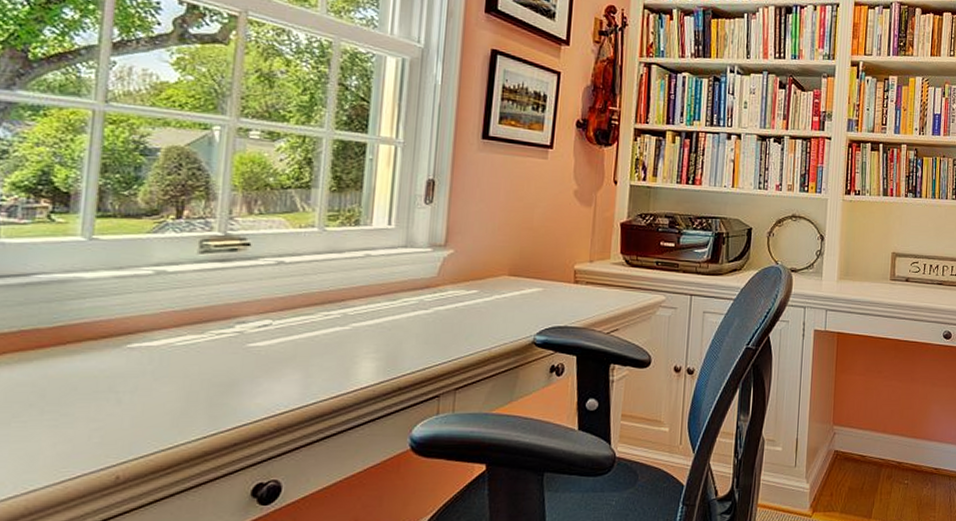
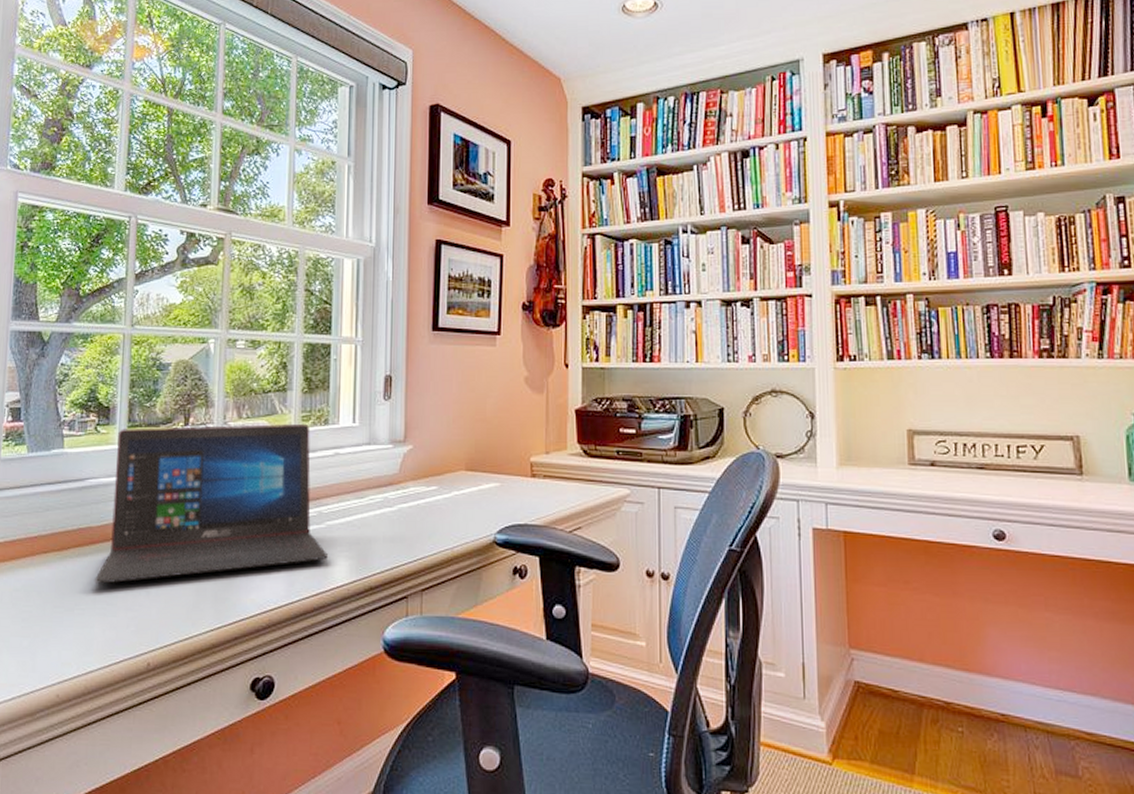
laptop: none [42,218,353,392] -> present [95,423,329,584]

